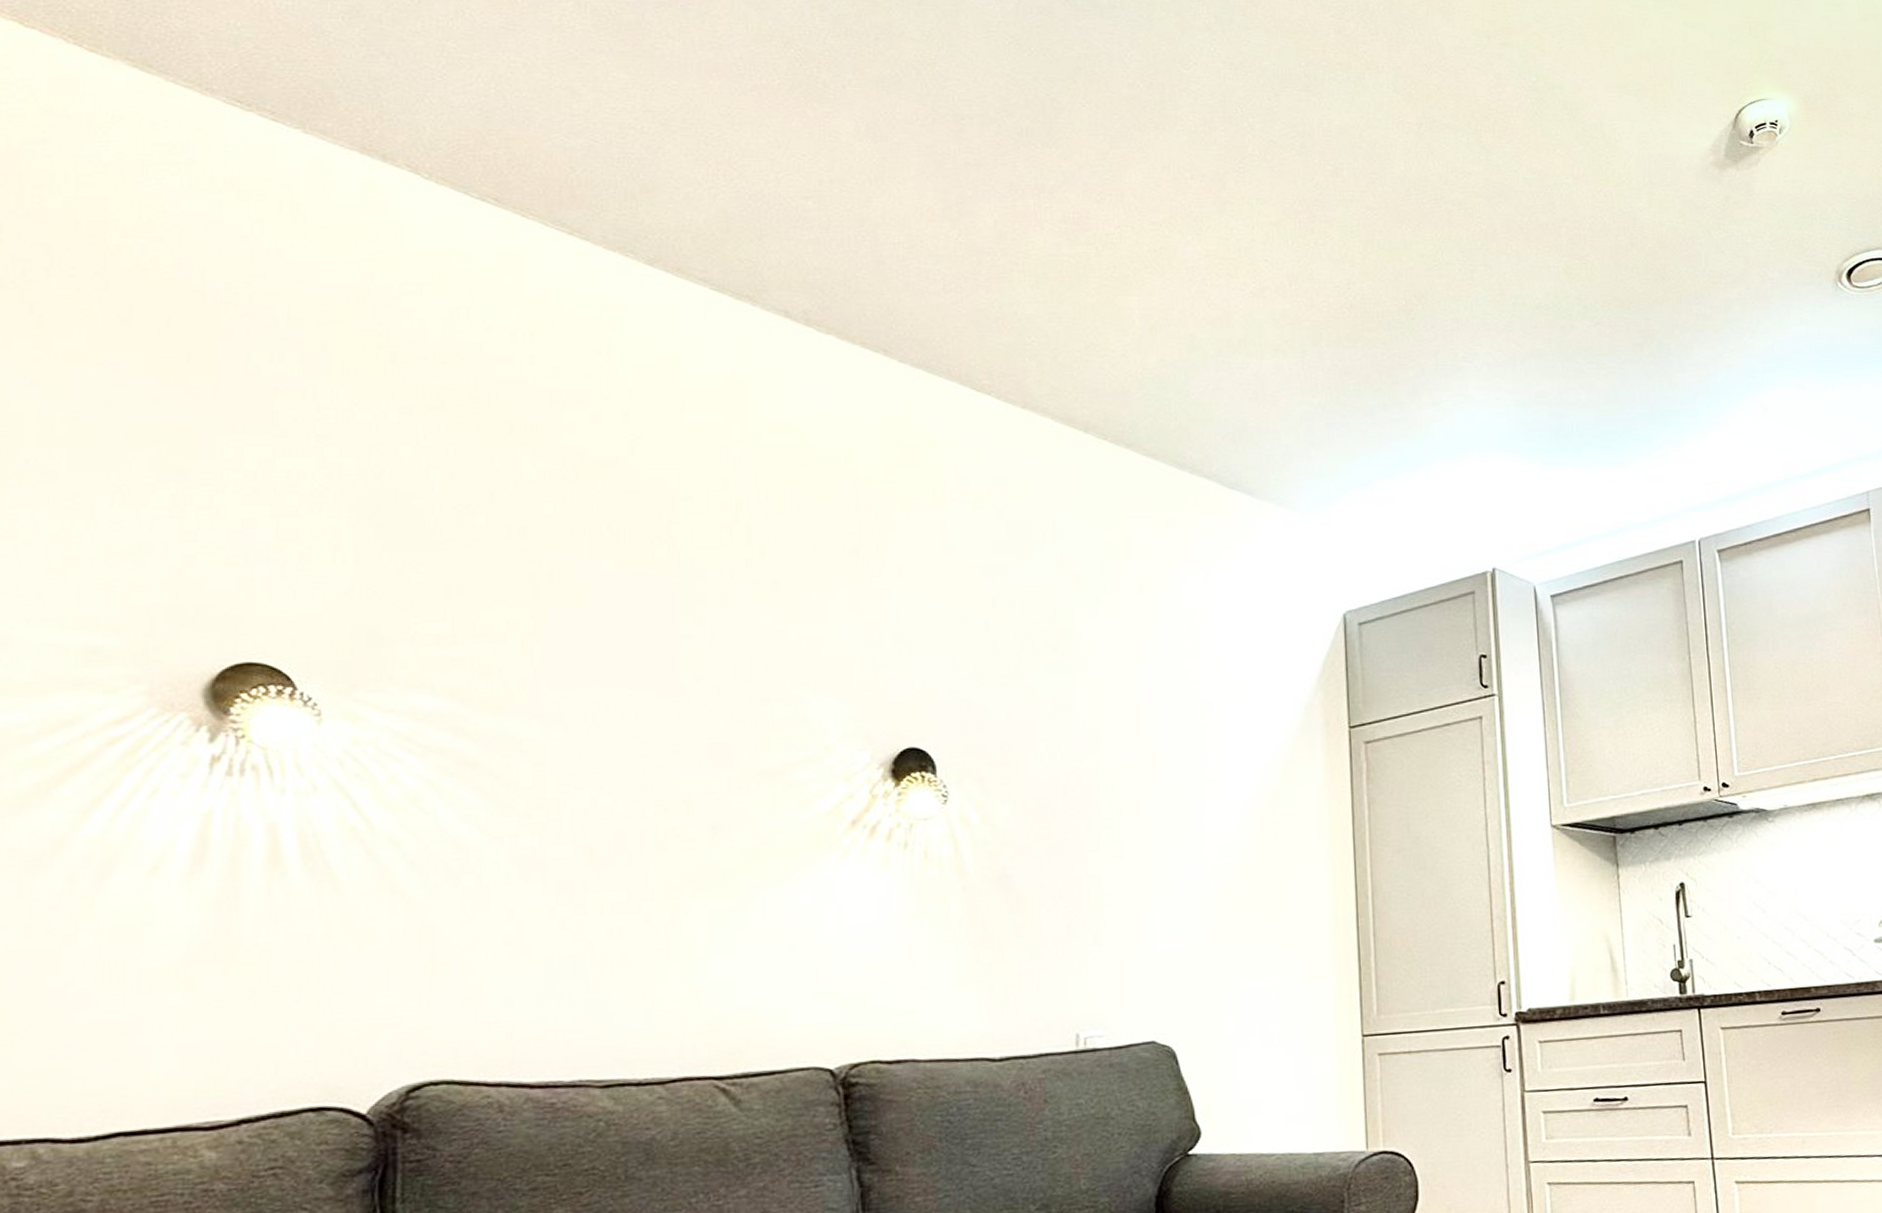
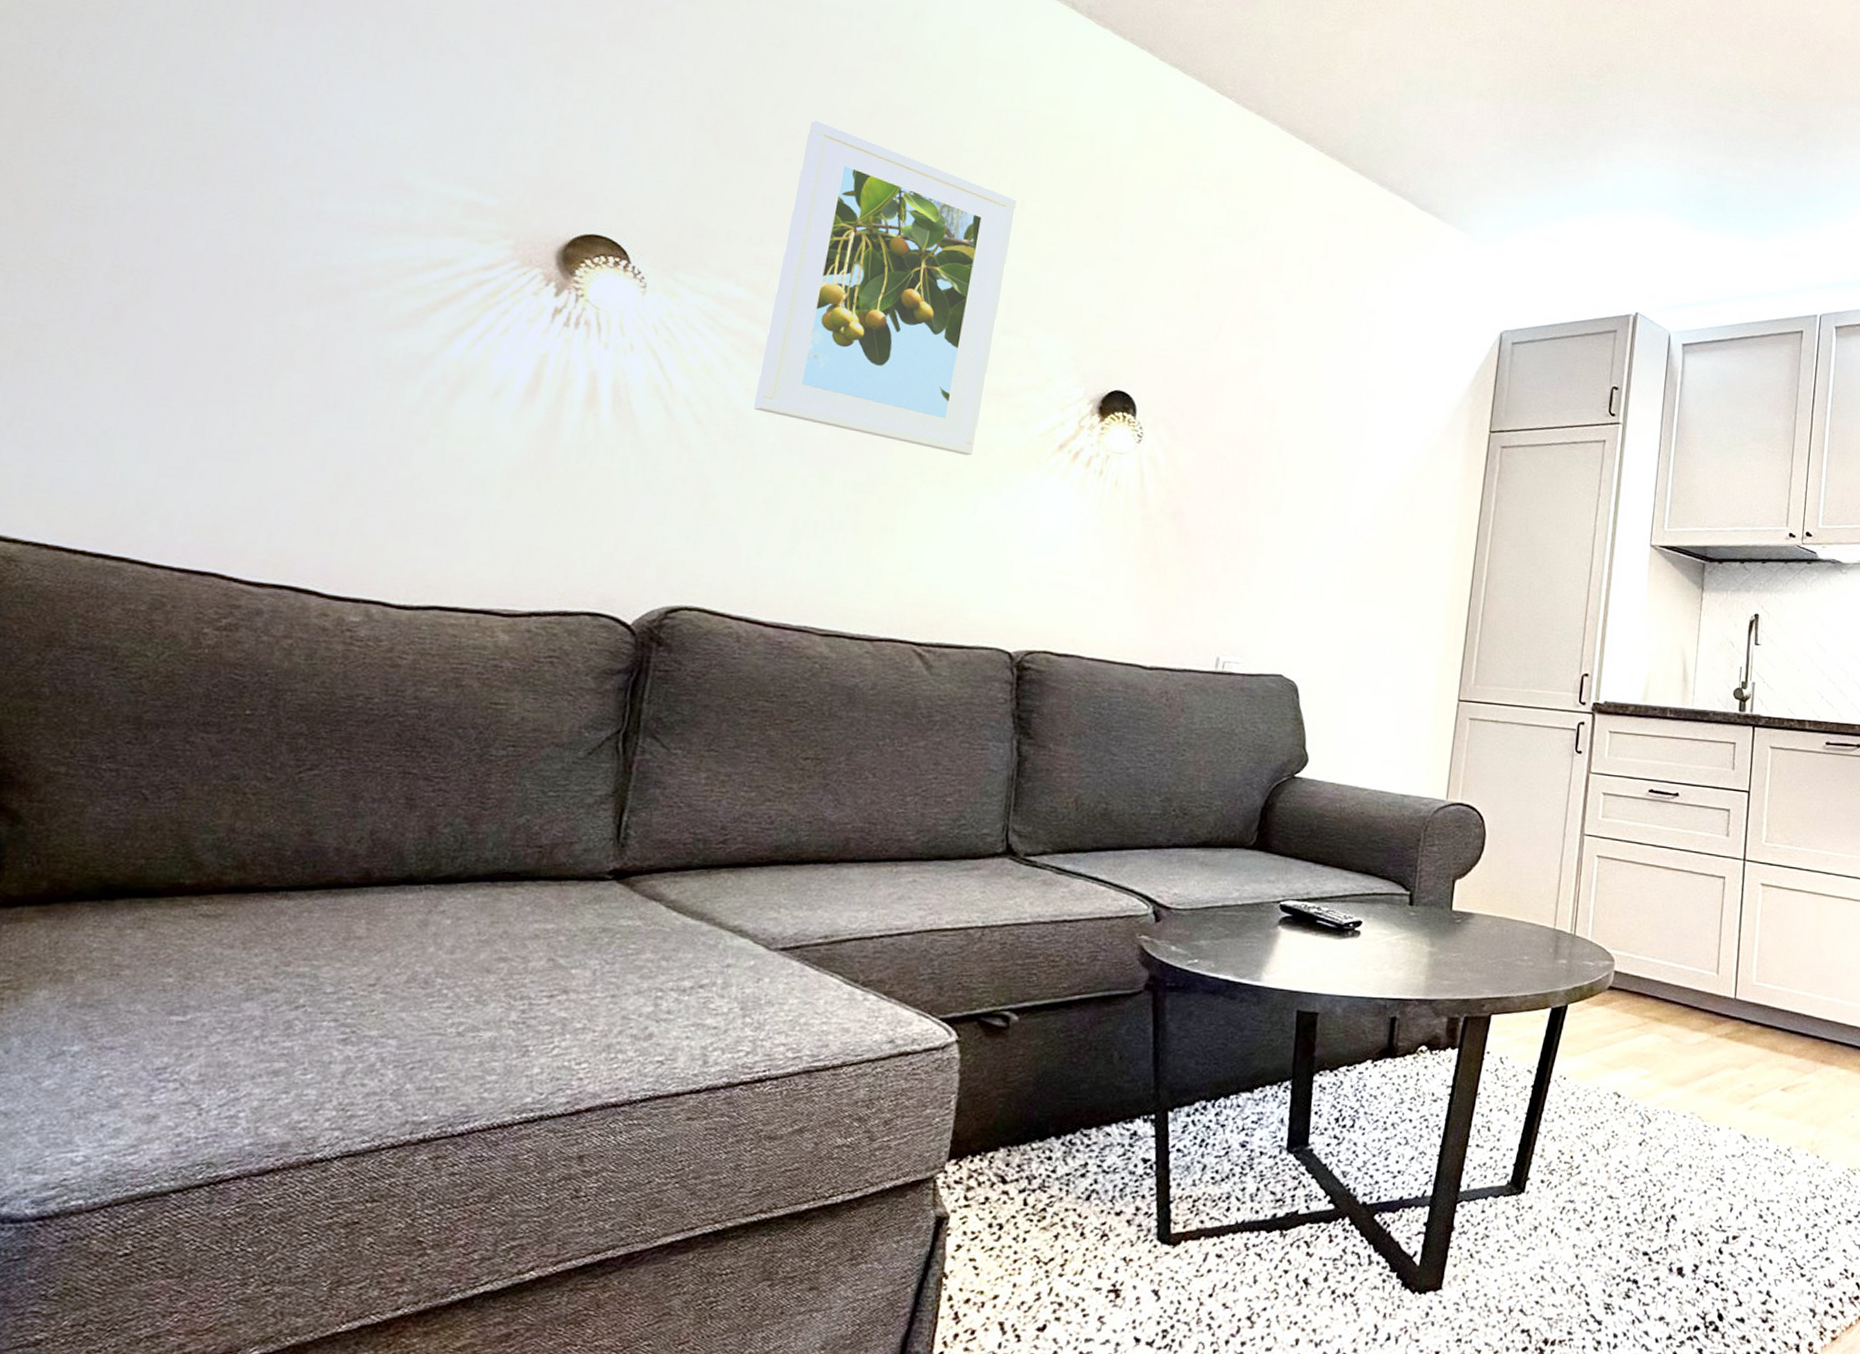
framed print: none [475,490,755,851] -> present [753,120,1017,456]

